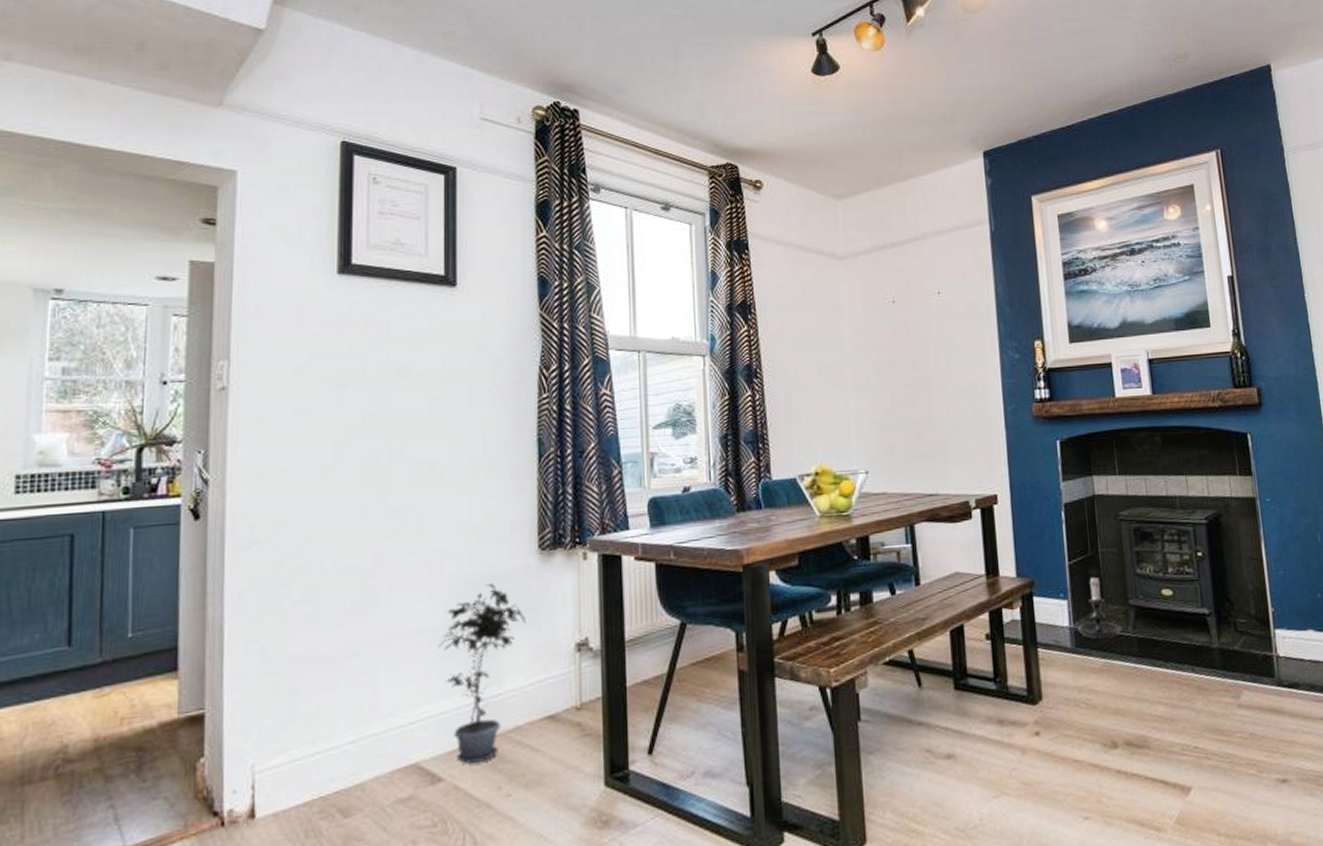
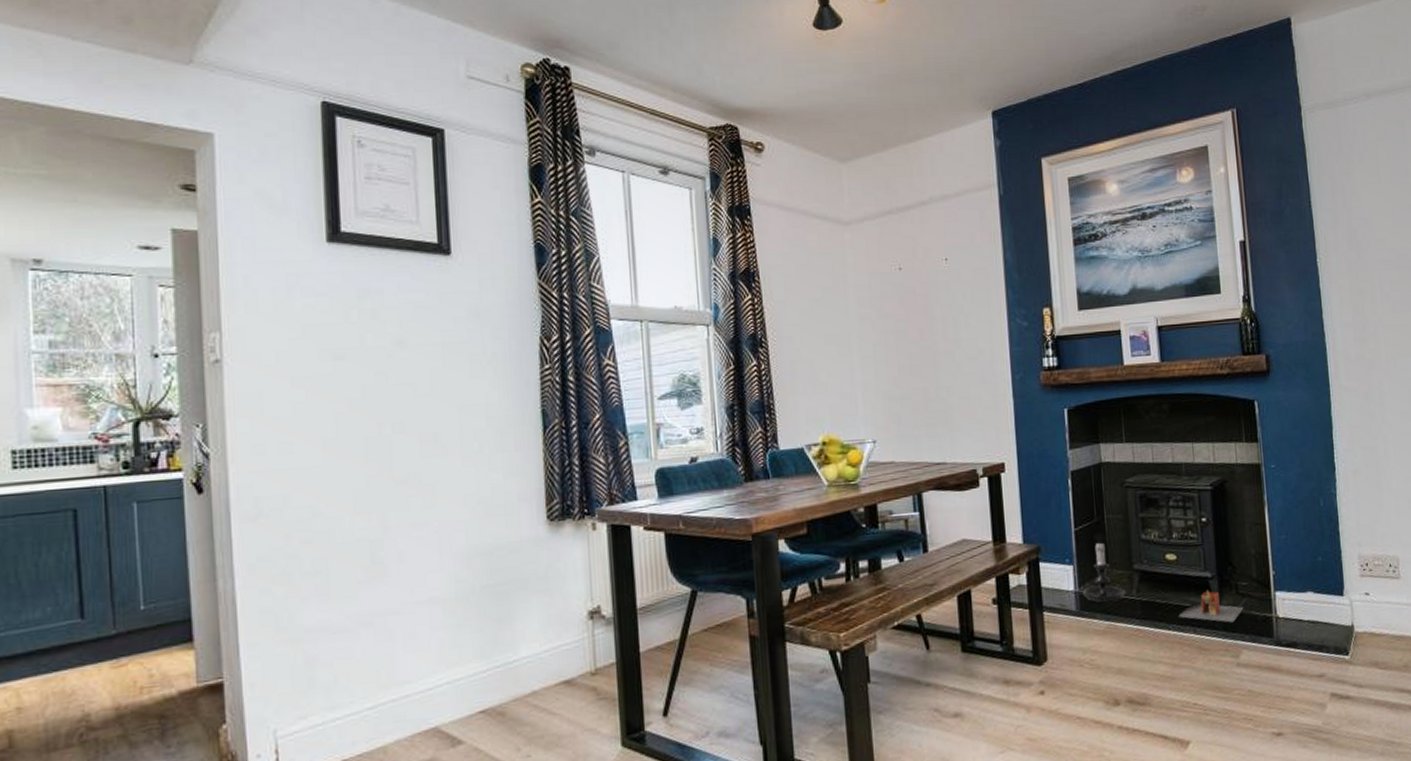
potted plant: present [438,582,526,765] -> none [451,553,538,728]
architectural model: none [1176,626,1243,662] -> present [1178,589,1244,623]

